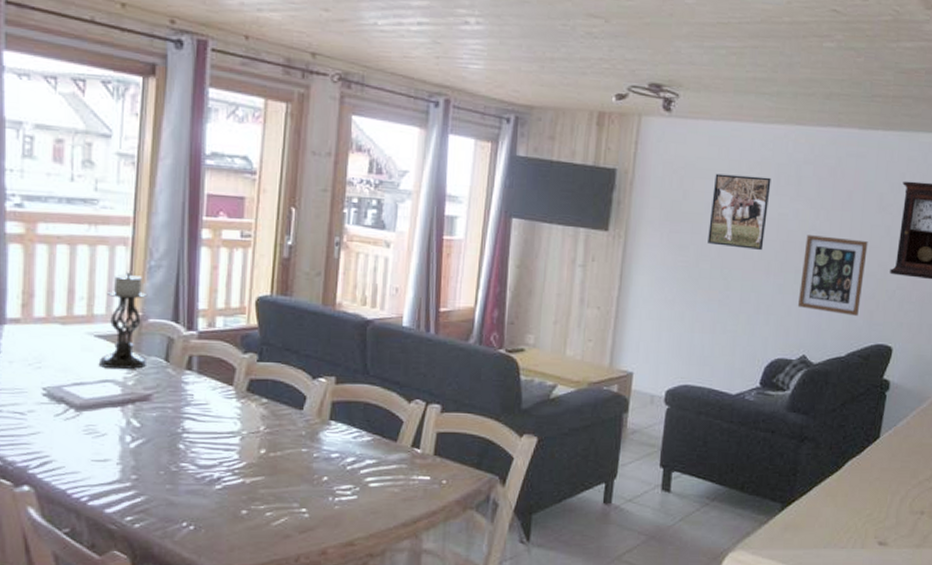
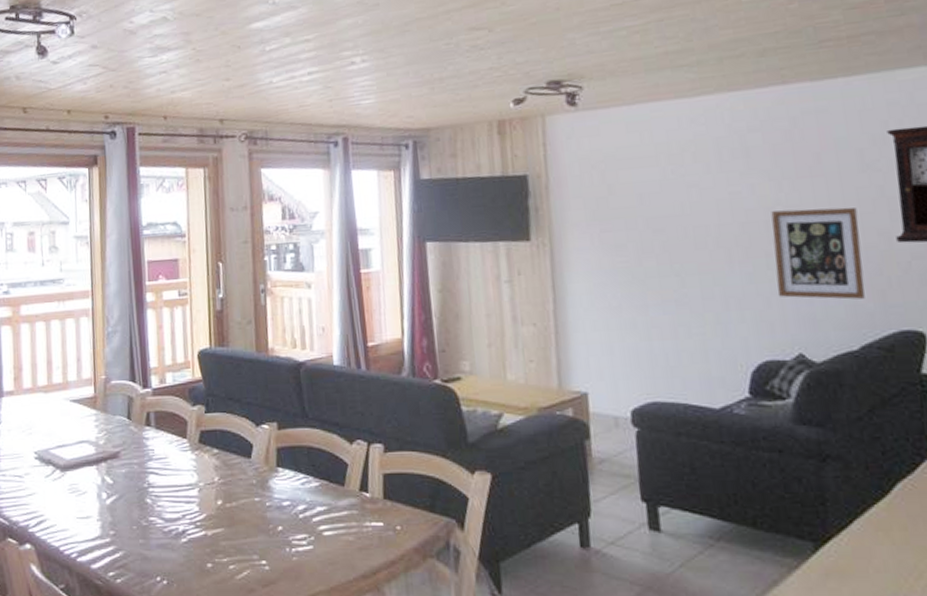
candle holder: present [98,272,148,370] -> none [75,340,113,431]
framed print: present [708,173,771,251] -> none [641,154,718,239]

